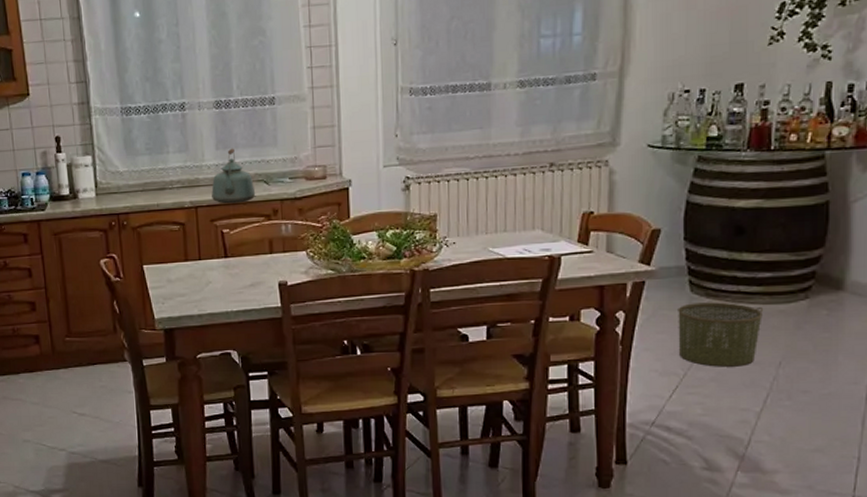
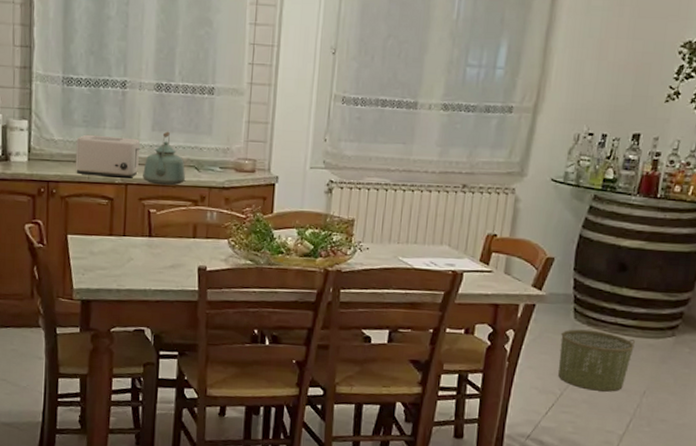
toaster: none [141,159,208,203] -> present [75,134,142,179]

